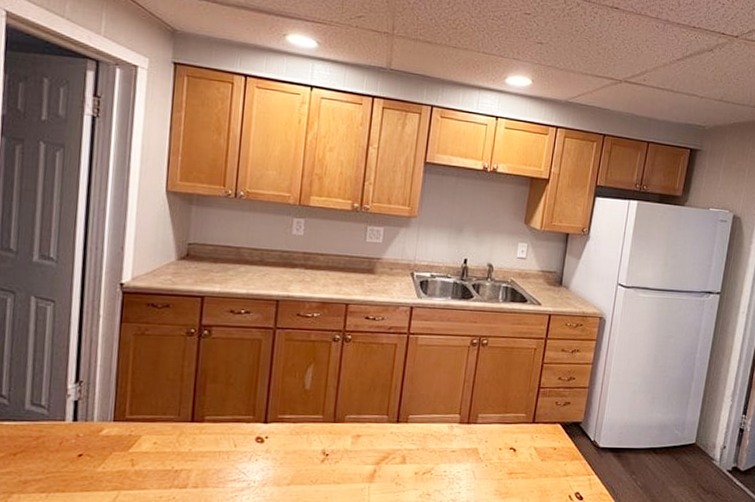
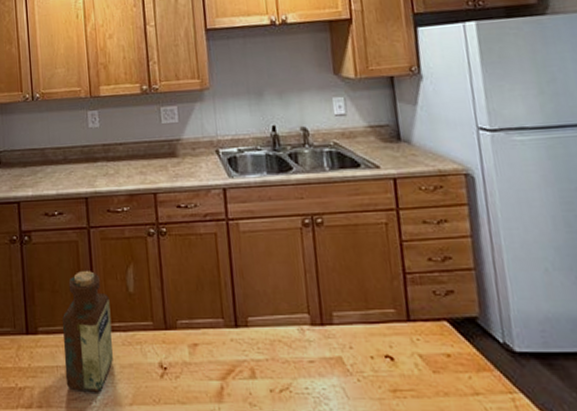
bottle: none [226,367,285,475] -> present [63,271,113,393]

